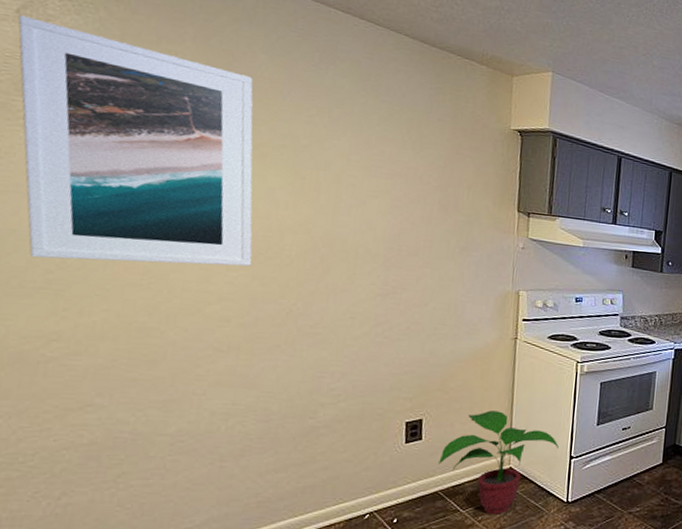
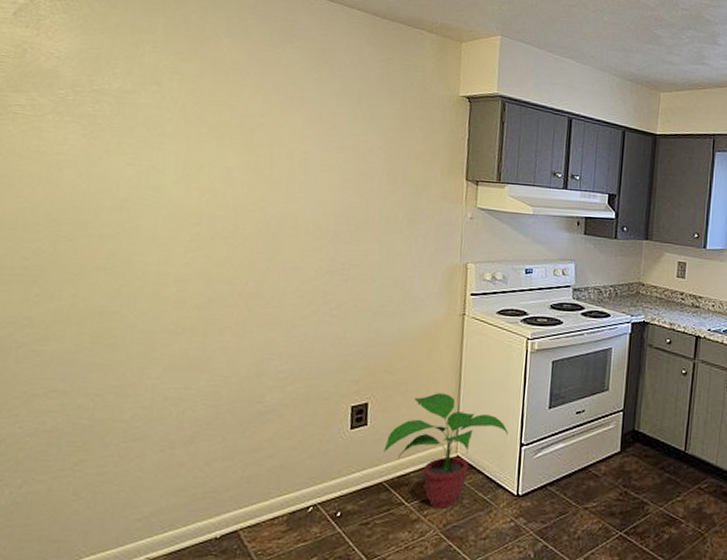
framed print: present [18,15,254,266] -> none [10,17,216,247]

